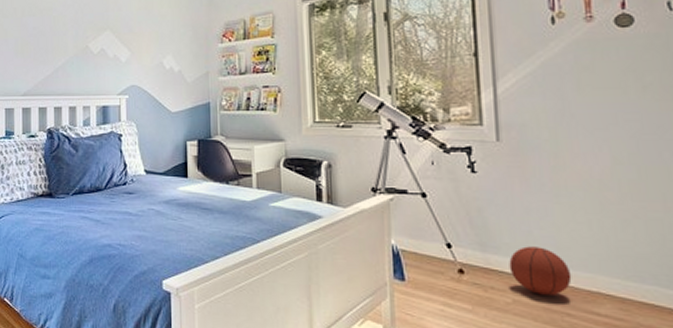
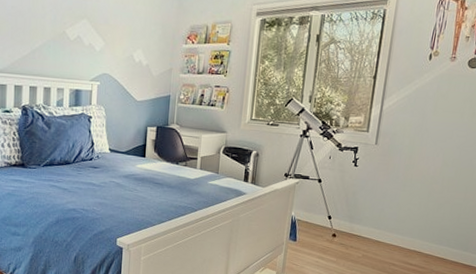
basketball: present [509,246,572,295] -> none [364,219,402,252]

